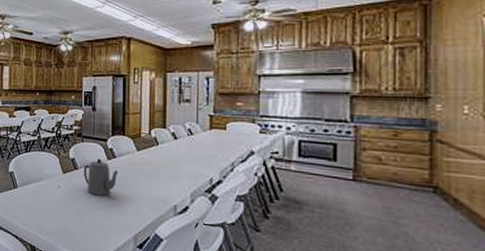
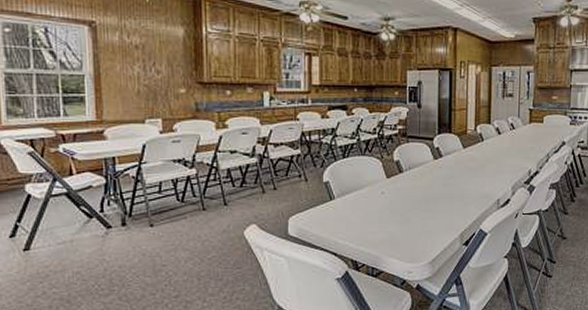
teapot: present [83,159,118,196] -> none [409,160,445,198]

